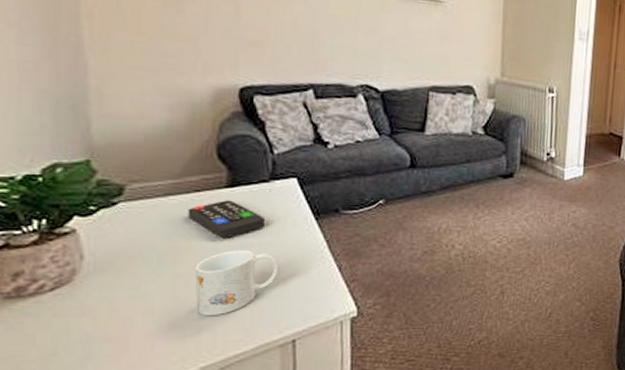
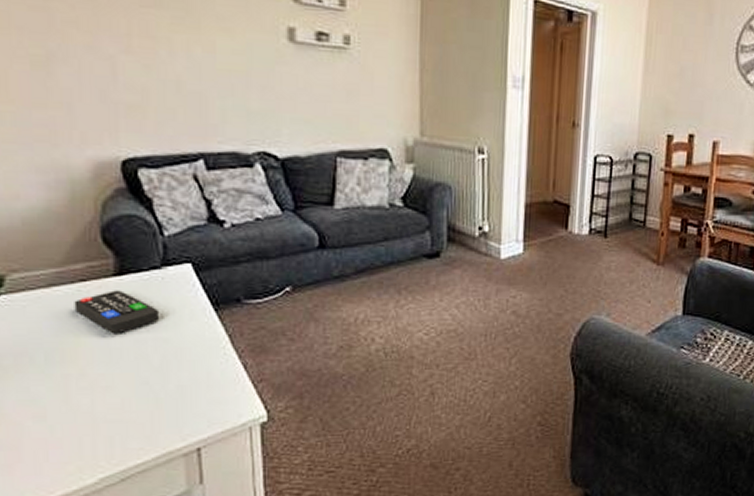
mug: present [195,250,279,316] -> none [86,347,178,422]

